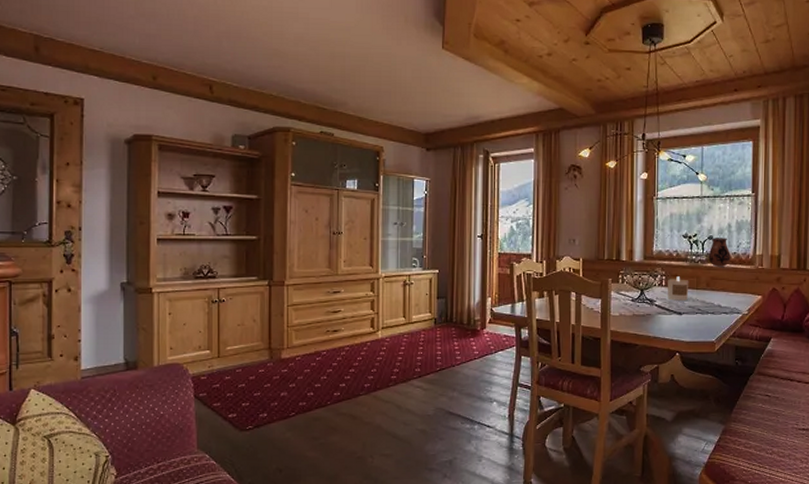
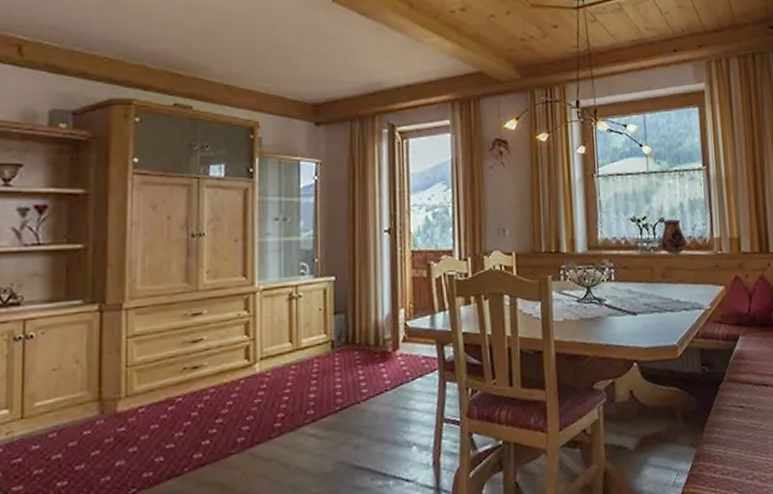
candle: present [668,276,689,302] -> none [617,268,643,299]

